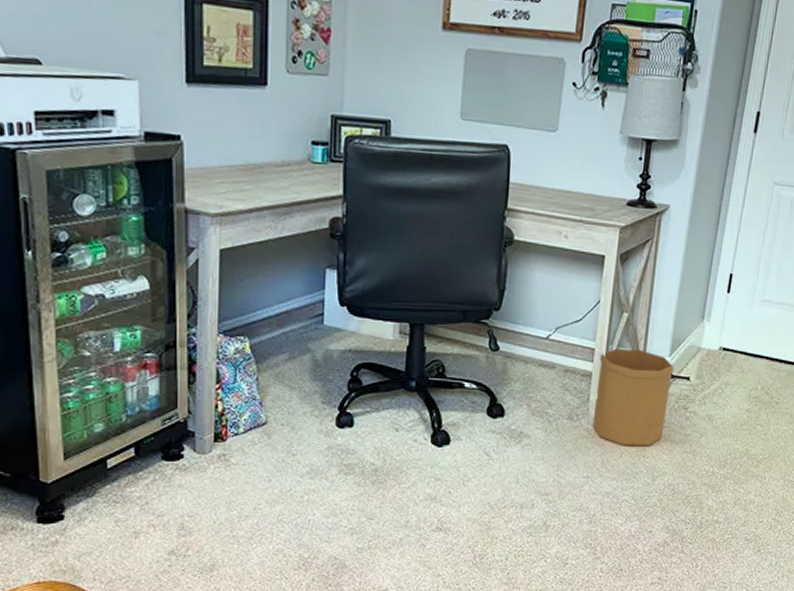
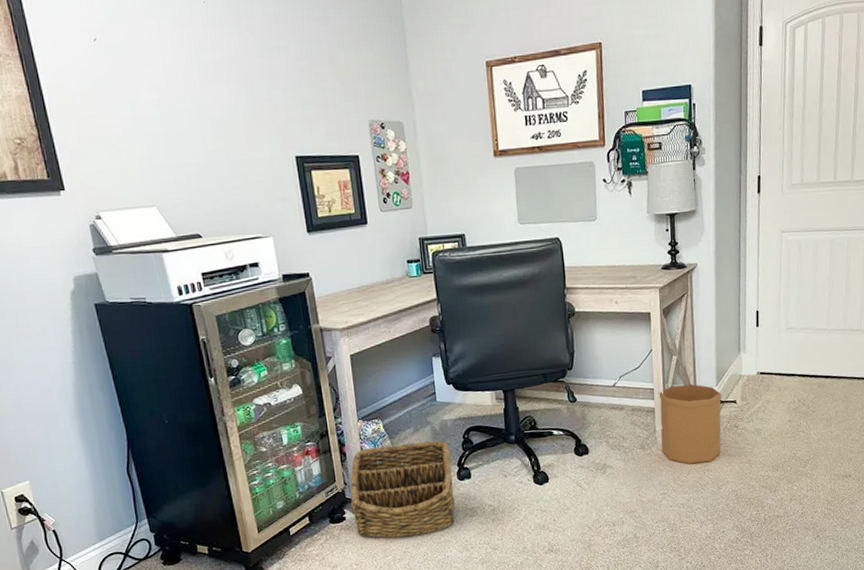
basket: none [192,370,332,490] -> present [350,440,455,538]

